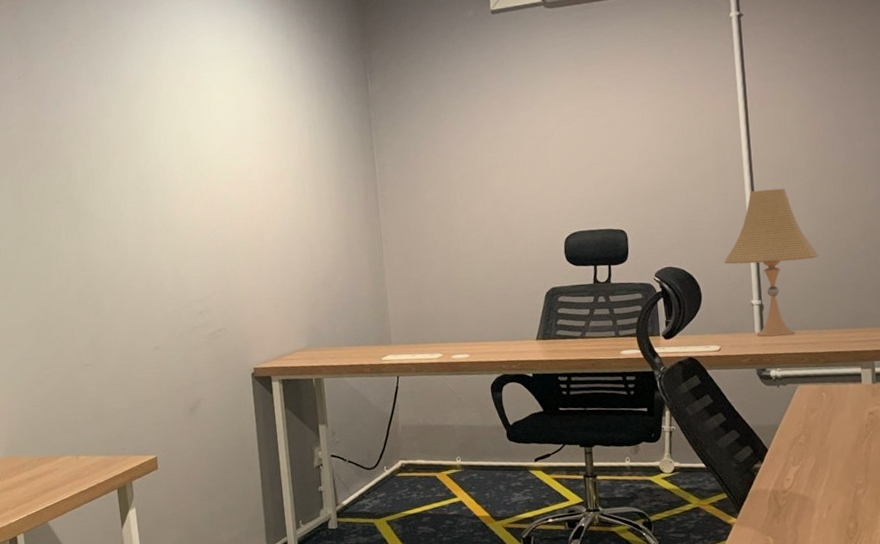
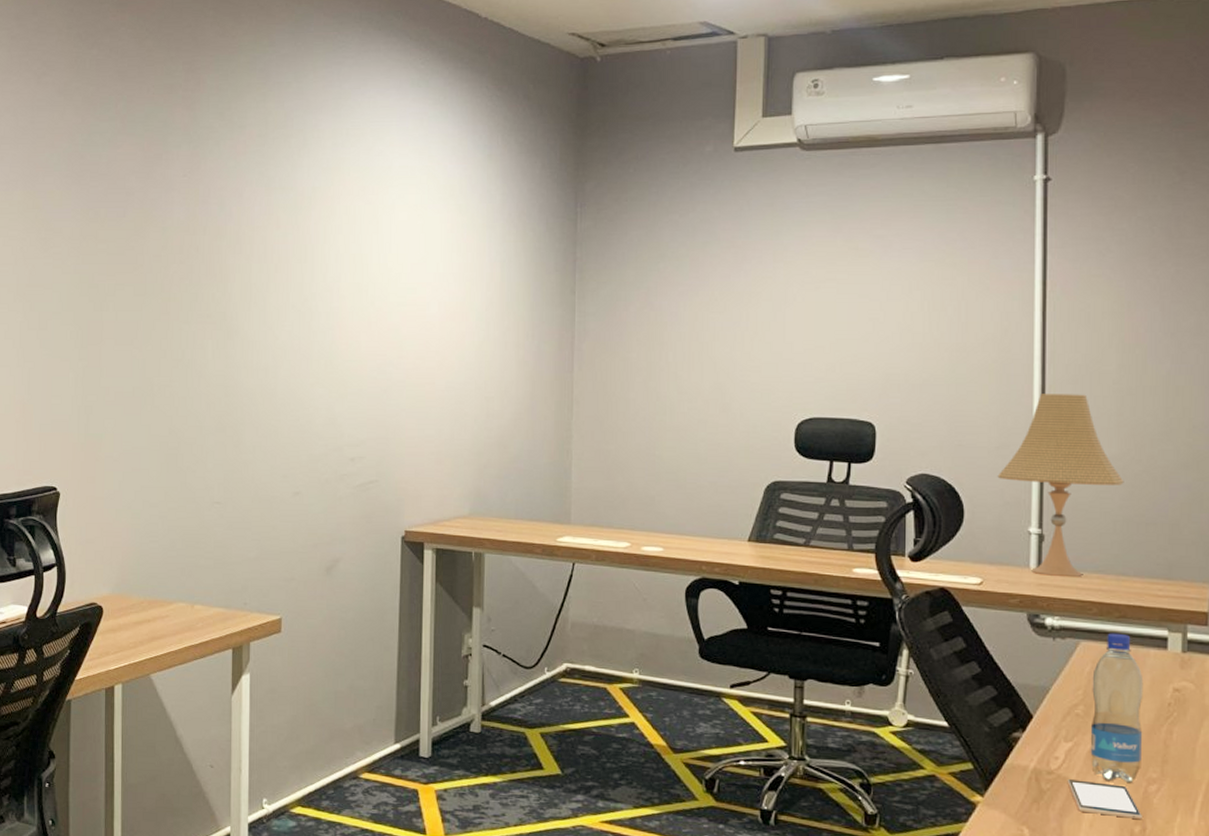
smartphone: none [797,493,854,519] -> present [1067,779,1142,819]
bottle: none [809,375,851,492] -> present [1090,633,1144,784]

